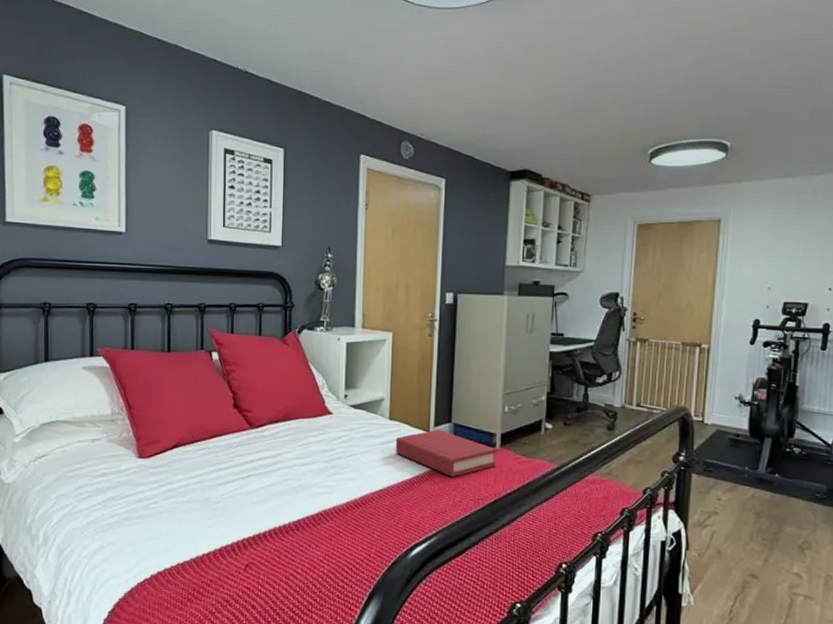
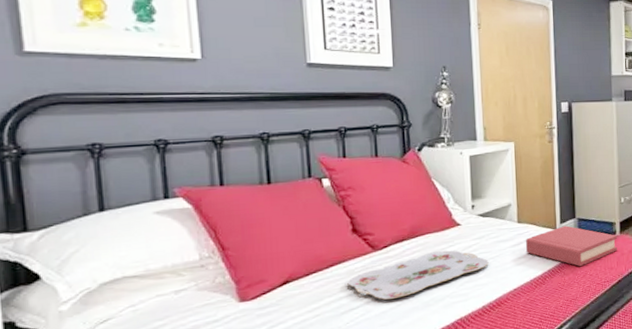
serving tray: none [226,437,357,479] -> present [347,250,489,300]

